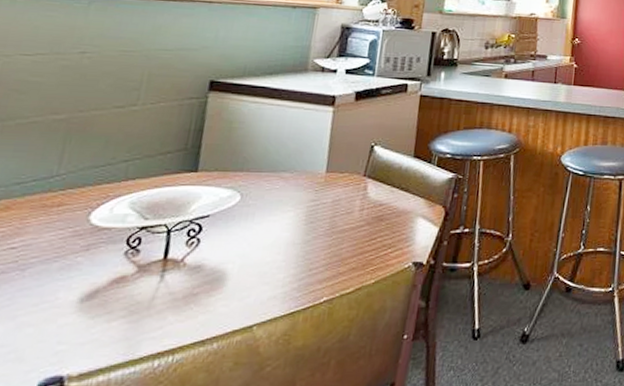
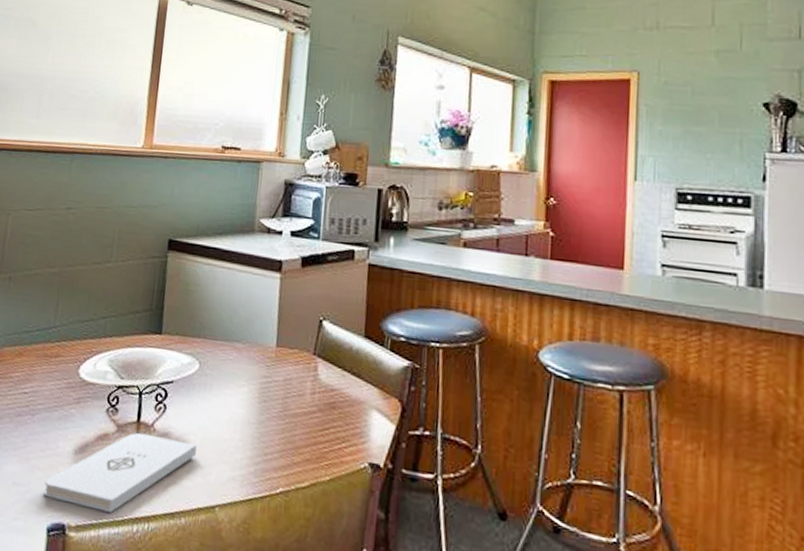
notepad: none [35,269,234,354] -> present [44,432,197,513]

